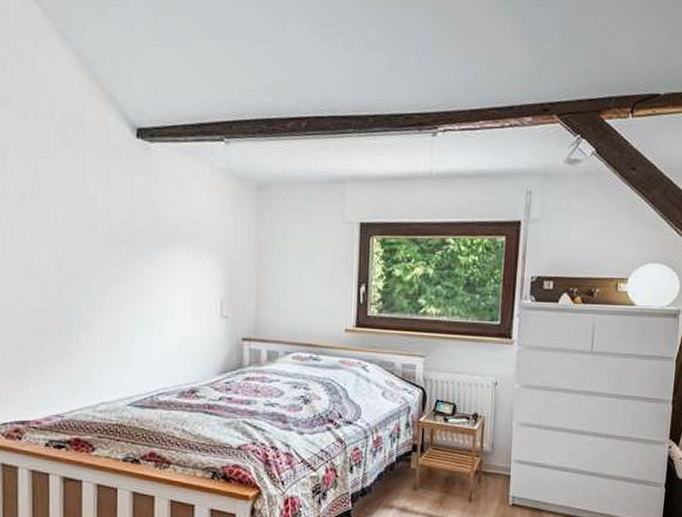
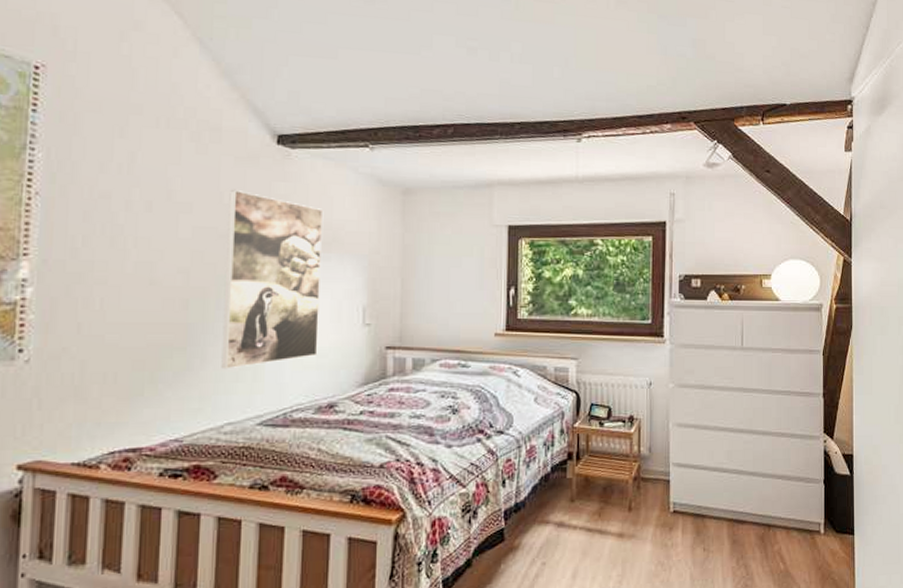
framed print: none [93,182,182,354] -> present [221,189,324,369]

